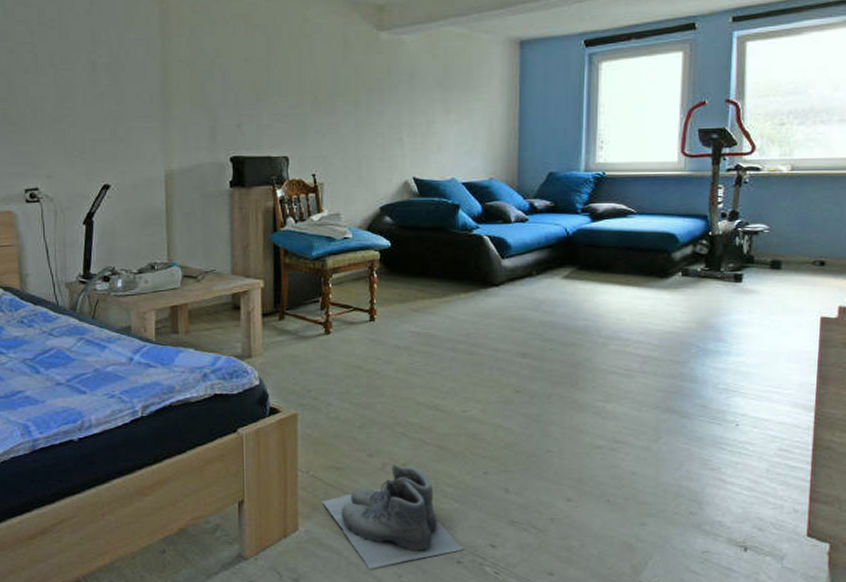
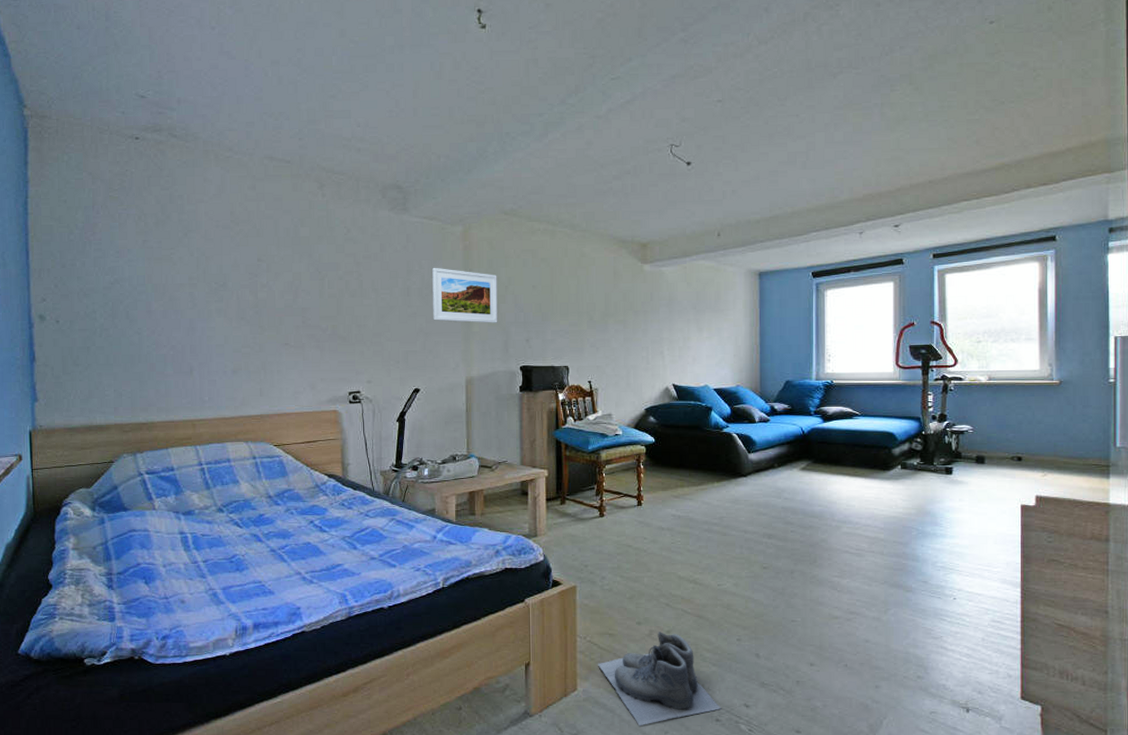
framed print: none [122,36,203,105] -> present [432,267,498,323]

